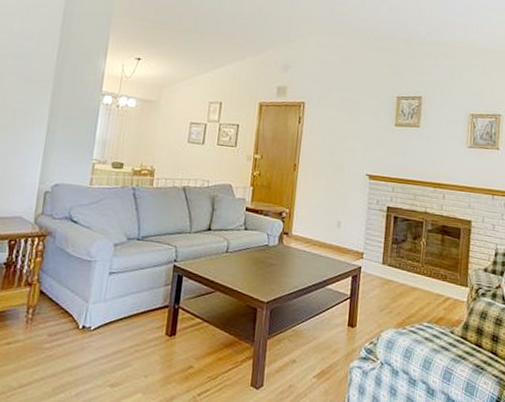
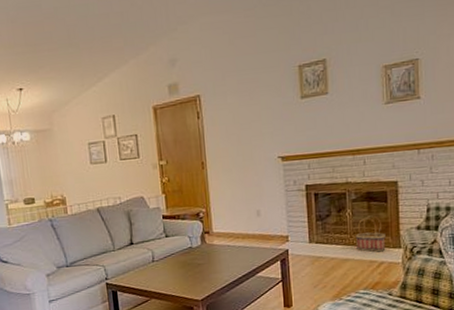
basket: none [426,248,455,287] -> present [355,215,386,252]

